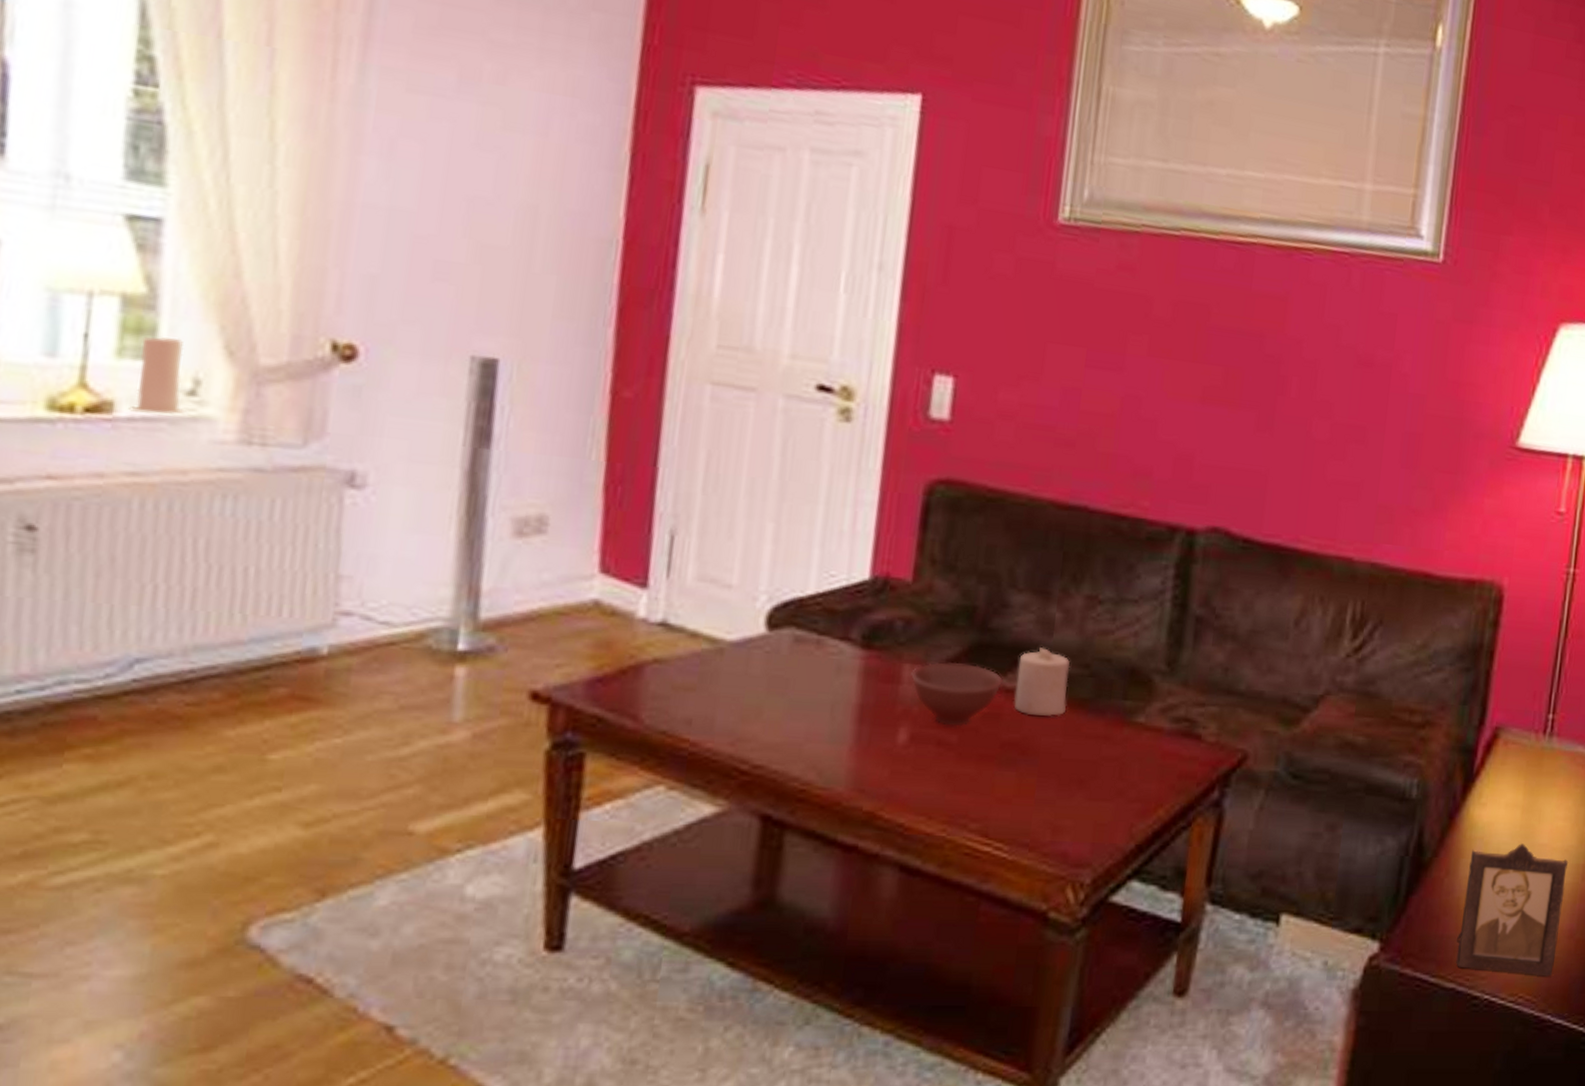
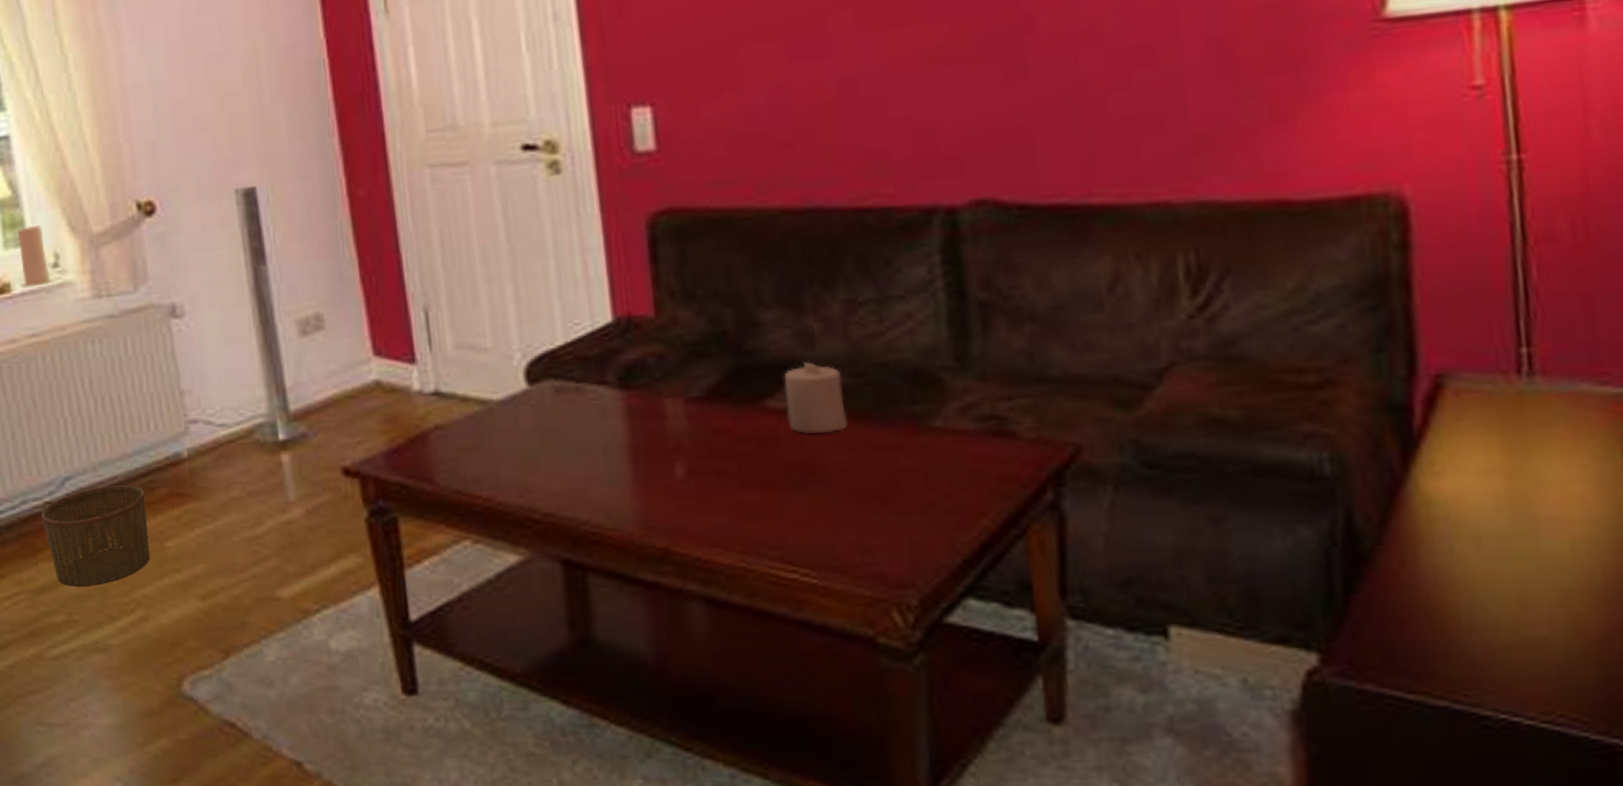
basket: none [83,676,255,799] -> present [40,485,150,587]
bowl: present [911,662,1003,727] -> none [674,389,772,455]
photo frame: present [1456,843,1569,977] -> none [1434,518,1610,688]

